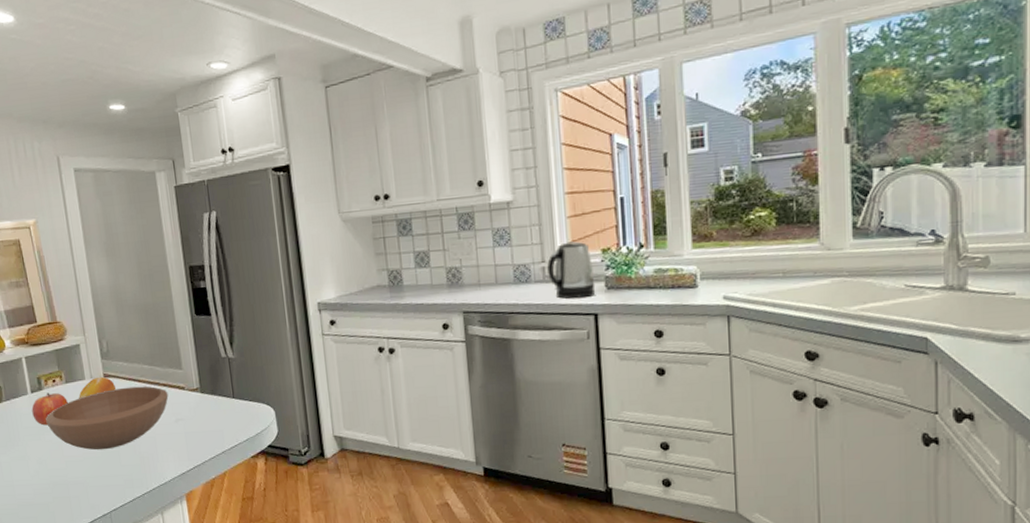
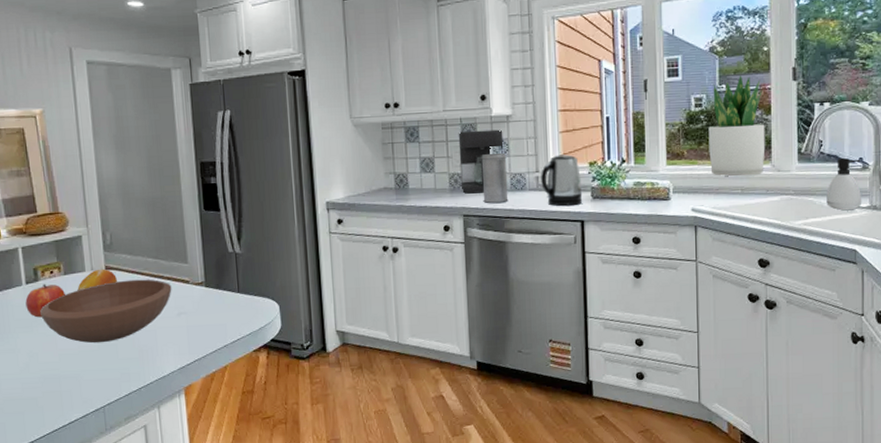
coffee maker: none [456,217,503,289] -> present [459,129,502,194]
canister: none [480,243,512,299] -> present [481,153,509,204]
planter: none [741,141,812,259] -> present [708,75,766,177]
soap dispenser: none [889,230,935,293] -> present [826,157,862,211]

